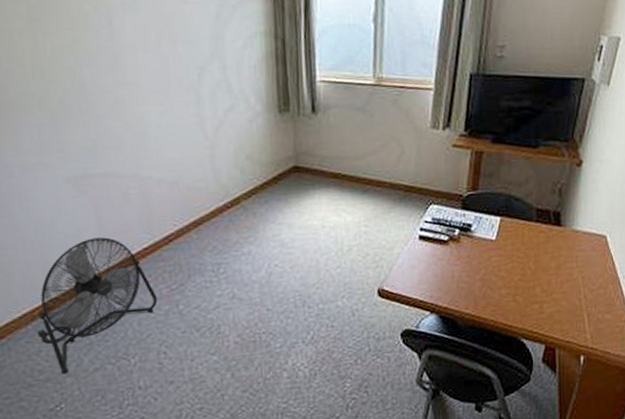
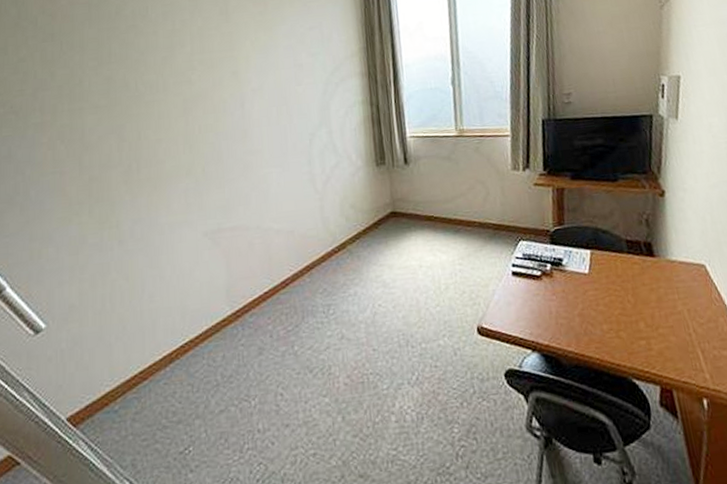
electric fan: present [37,237,158,375] -> none [173,283,276,417]

